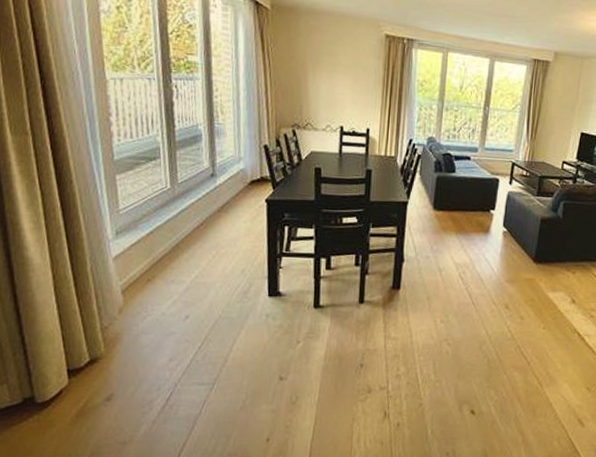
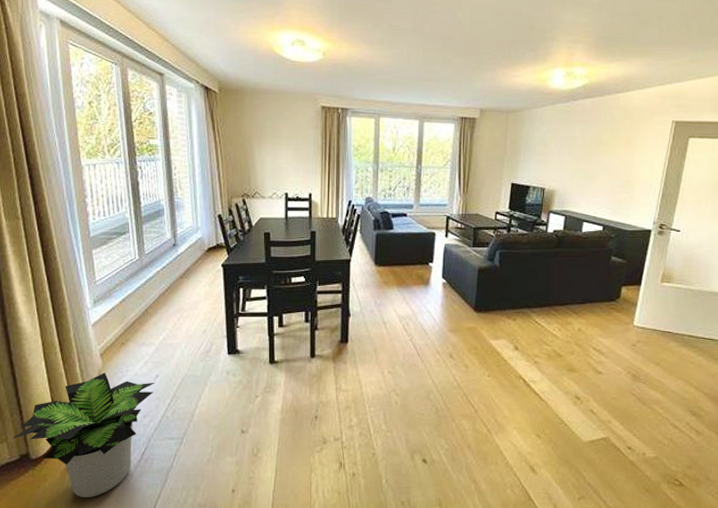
potted plant: none [13,311,185,446] -> present [11,373,156,498]

